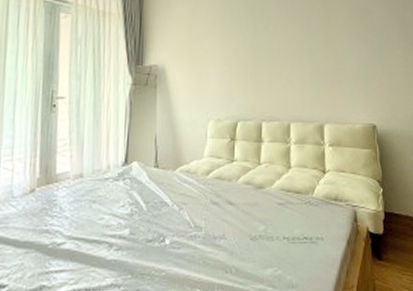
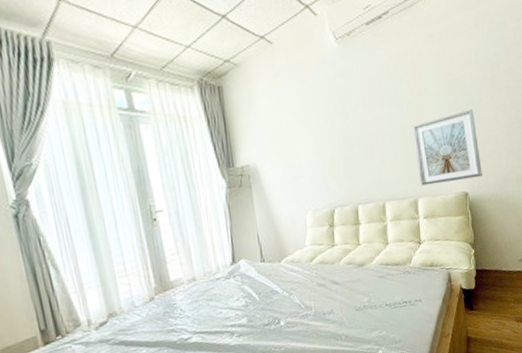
picture frame: none [320,43,391,112] -> present [411,108,482,186]

